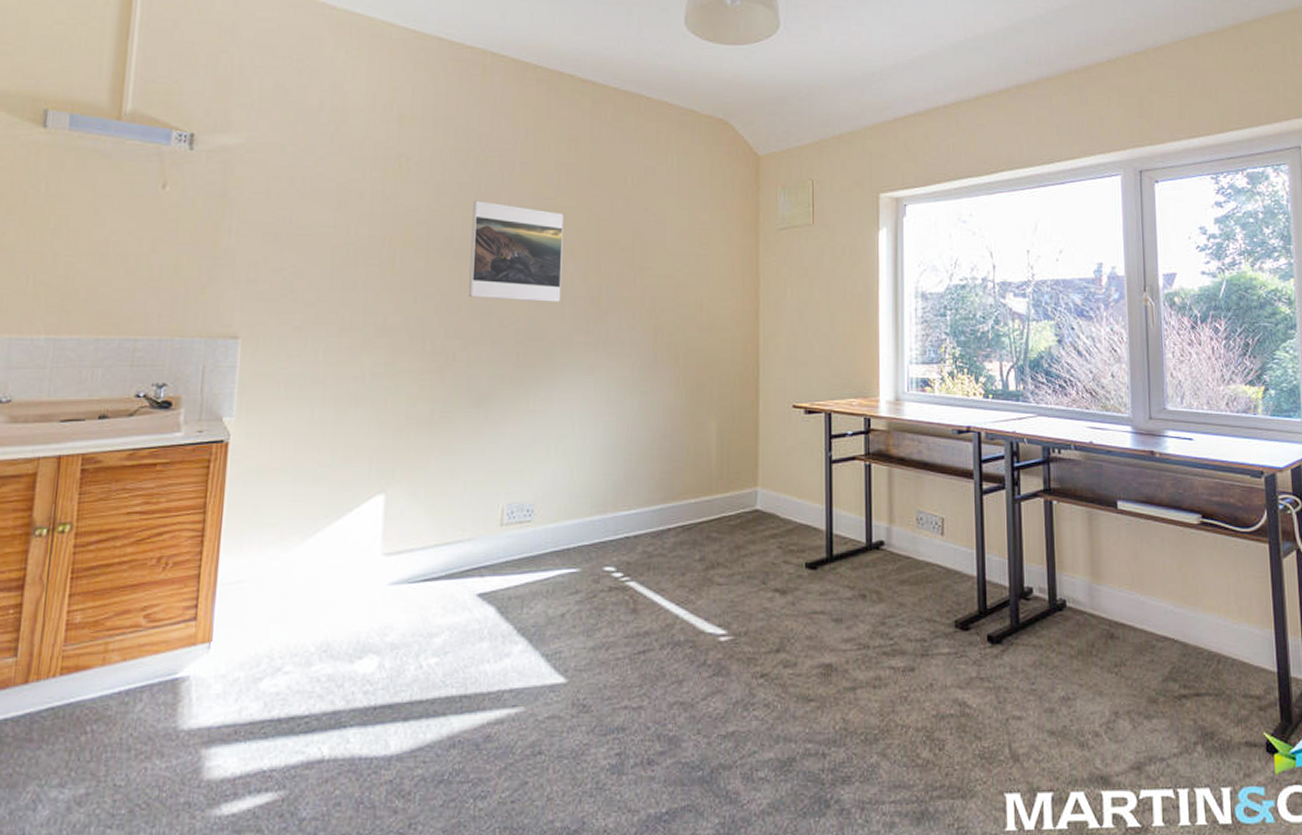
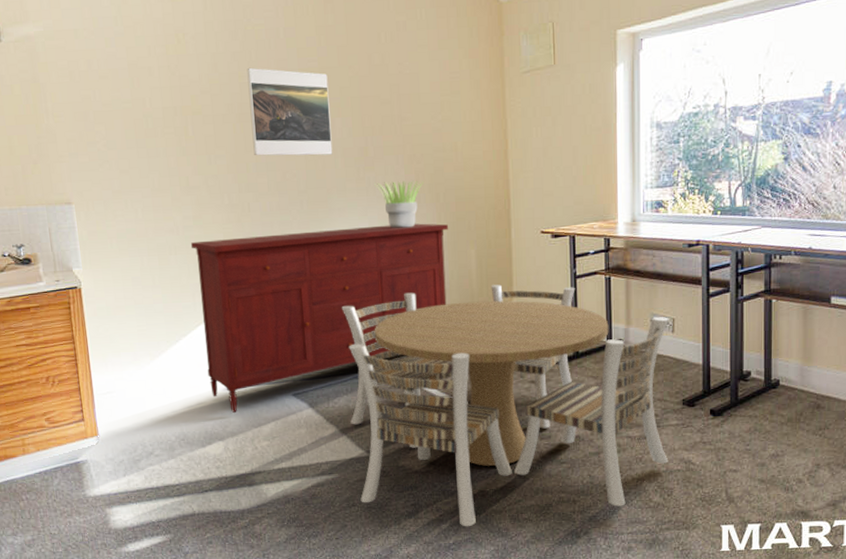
sideboard: none [372,387,688,616] -> present [190,223,449,413]
dining table: none [547,466,940,789] -> present [341,284,669,527]
potted plant: none [605,337,662,392] -> present [374,180,424,228]

